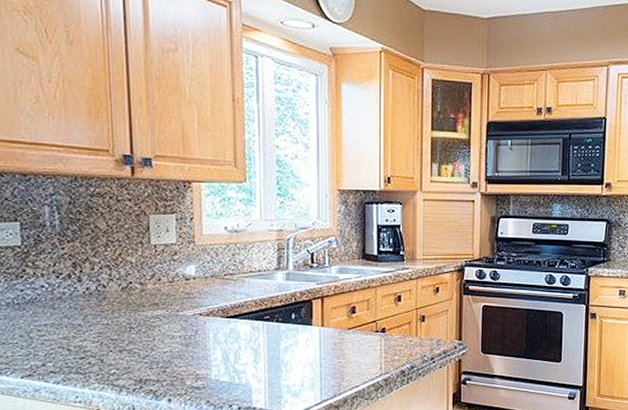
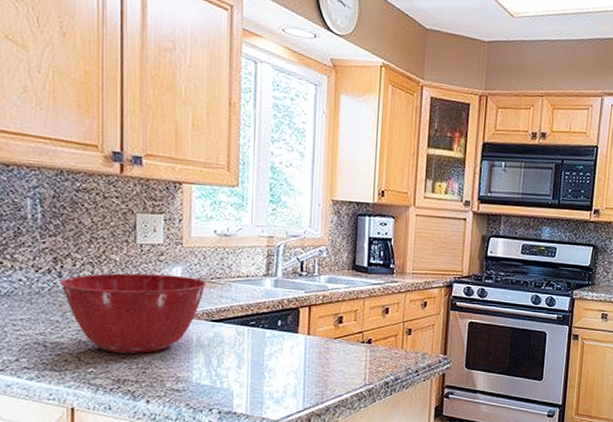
mixing bowl: none [80,273,220,353] -> present [60,273,206,353]

